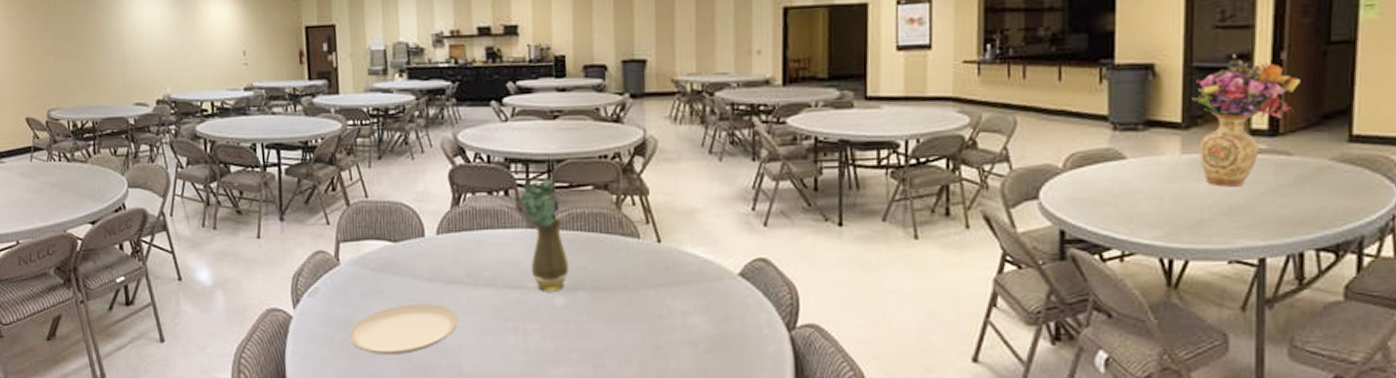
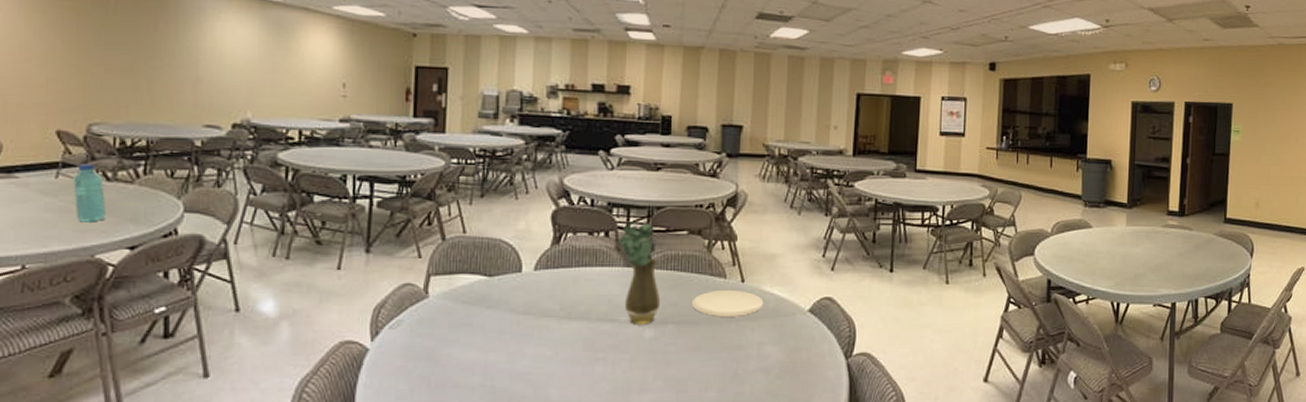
water bottle: none [42,146,71,201] -> present [72,163,107,223]
plate: present [349,303,459,355] -> none [431,335,549,386]
plate: none [603,251,685,283] -> present [691,289,764,317]
flower arrangement: present [1192,54,1300,187] -> none [1134,157,1198,251]

